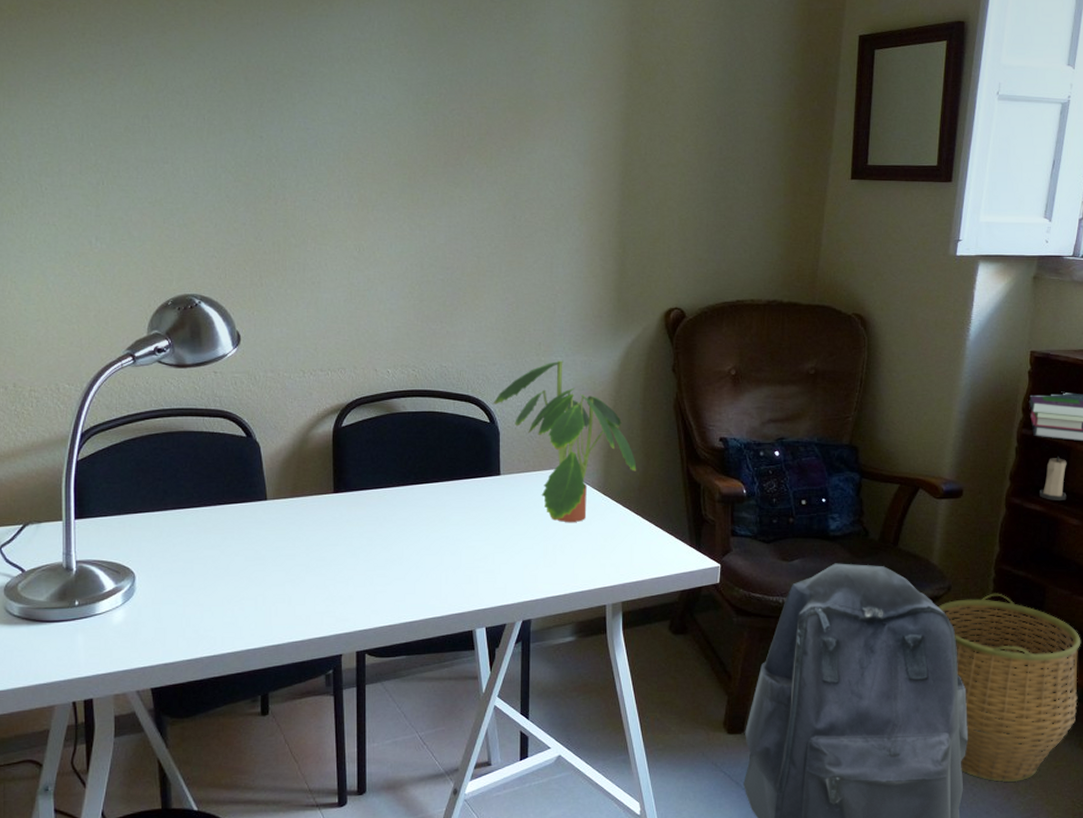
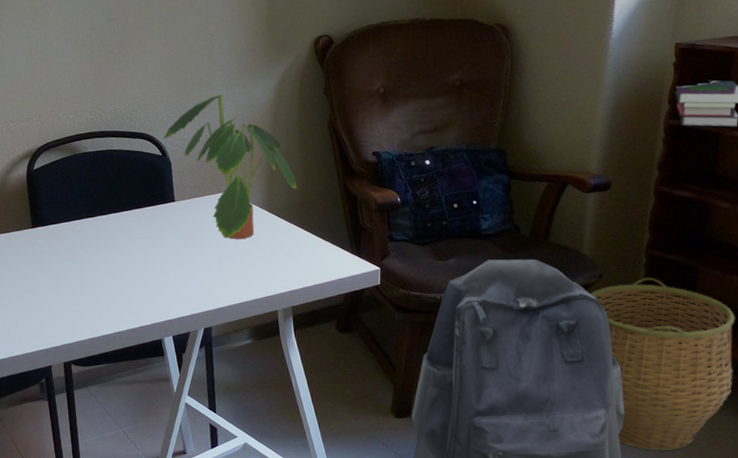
candle: present [1038,456,1067,501] -> none [688,143,717,187]

